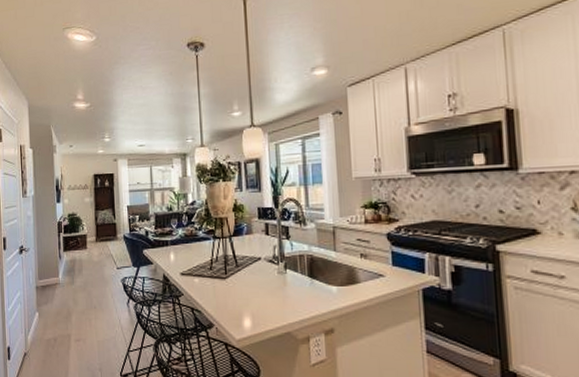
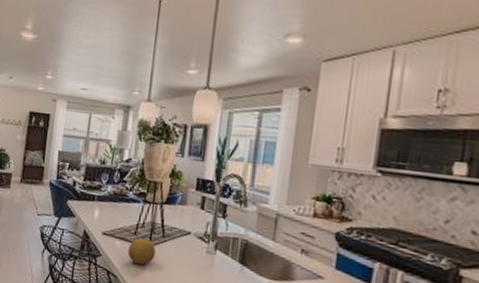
fruit: none [207,272,233,297] -> present [127,238,156,265]

